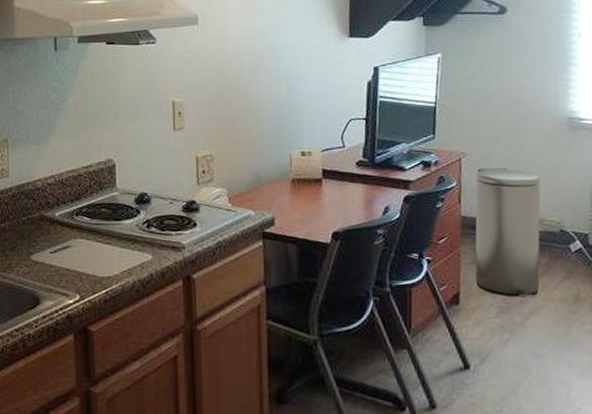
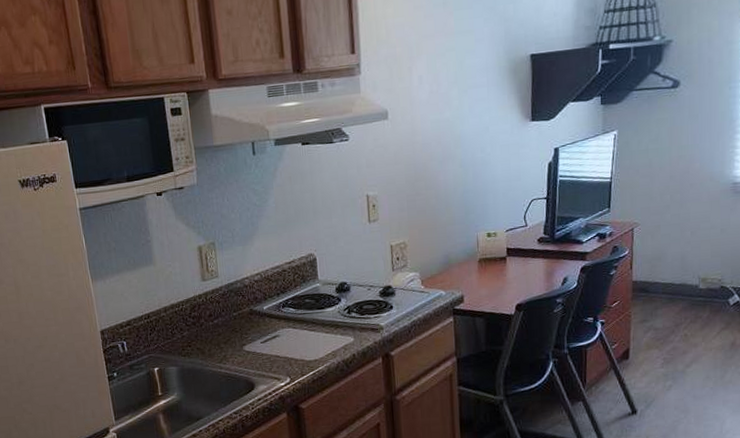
pedal bin: present [475,168,541,299] -> none [643,234,706,350]

